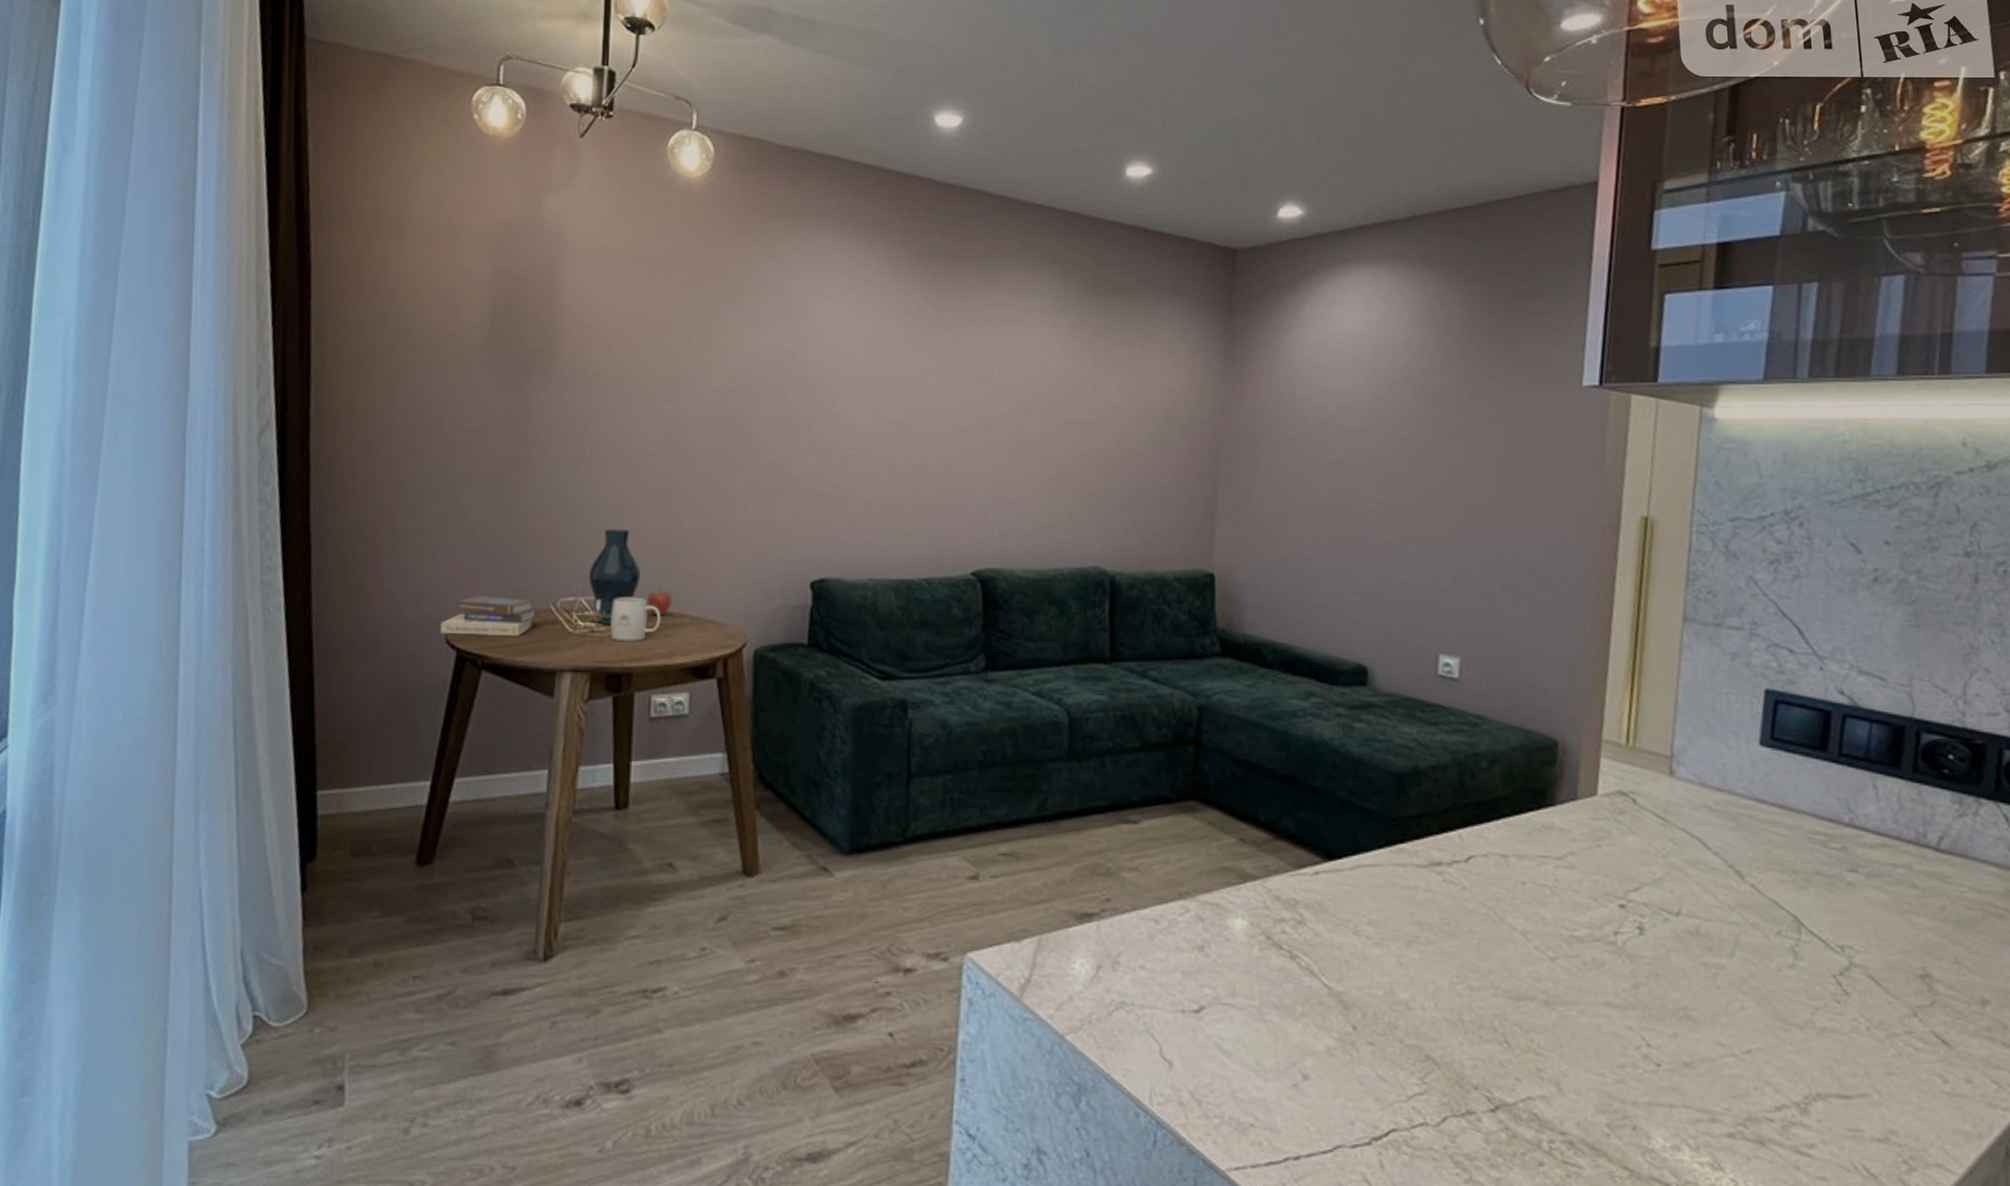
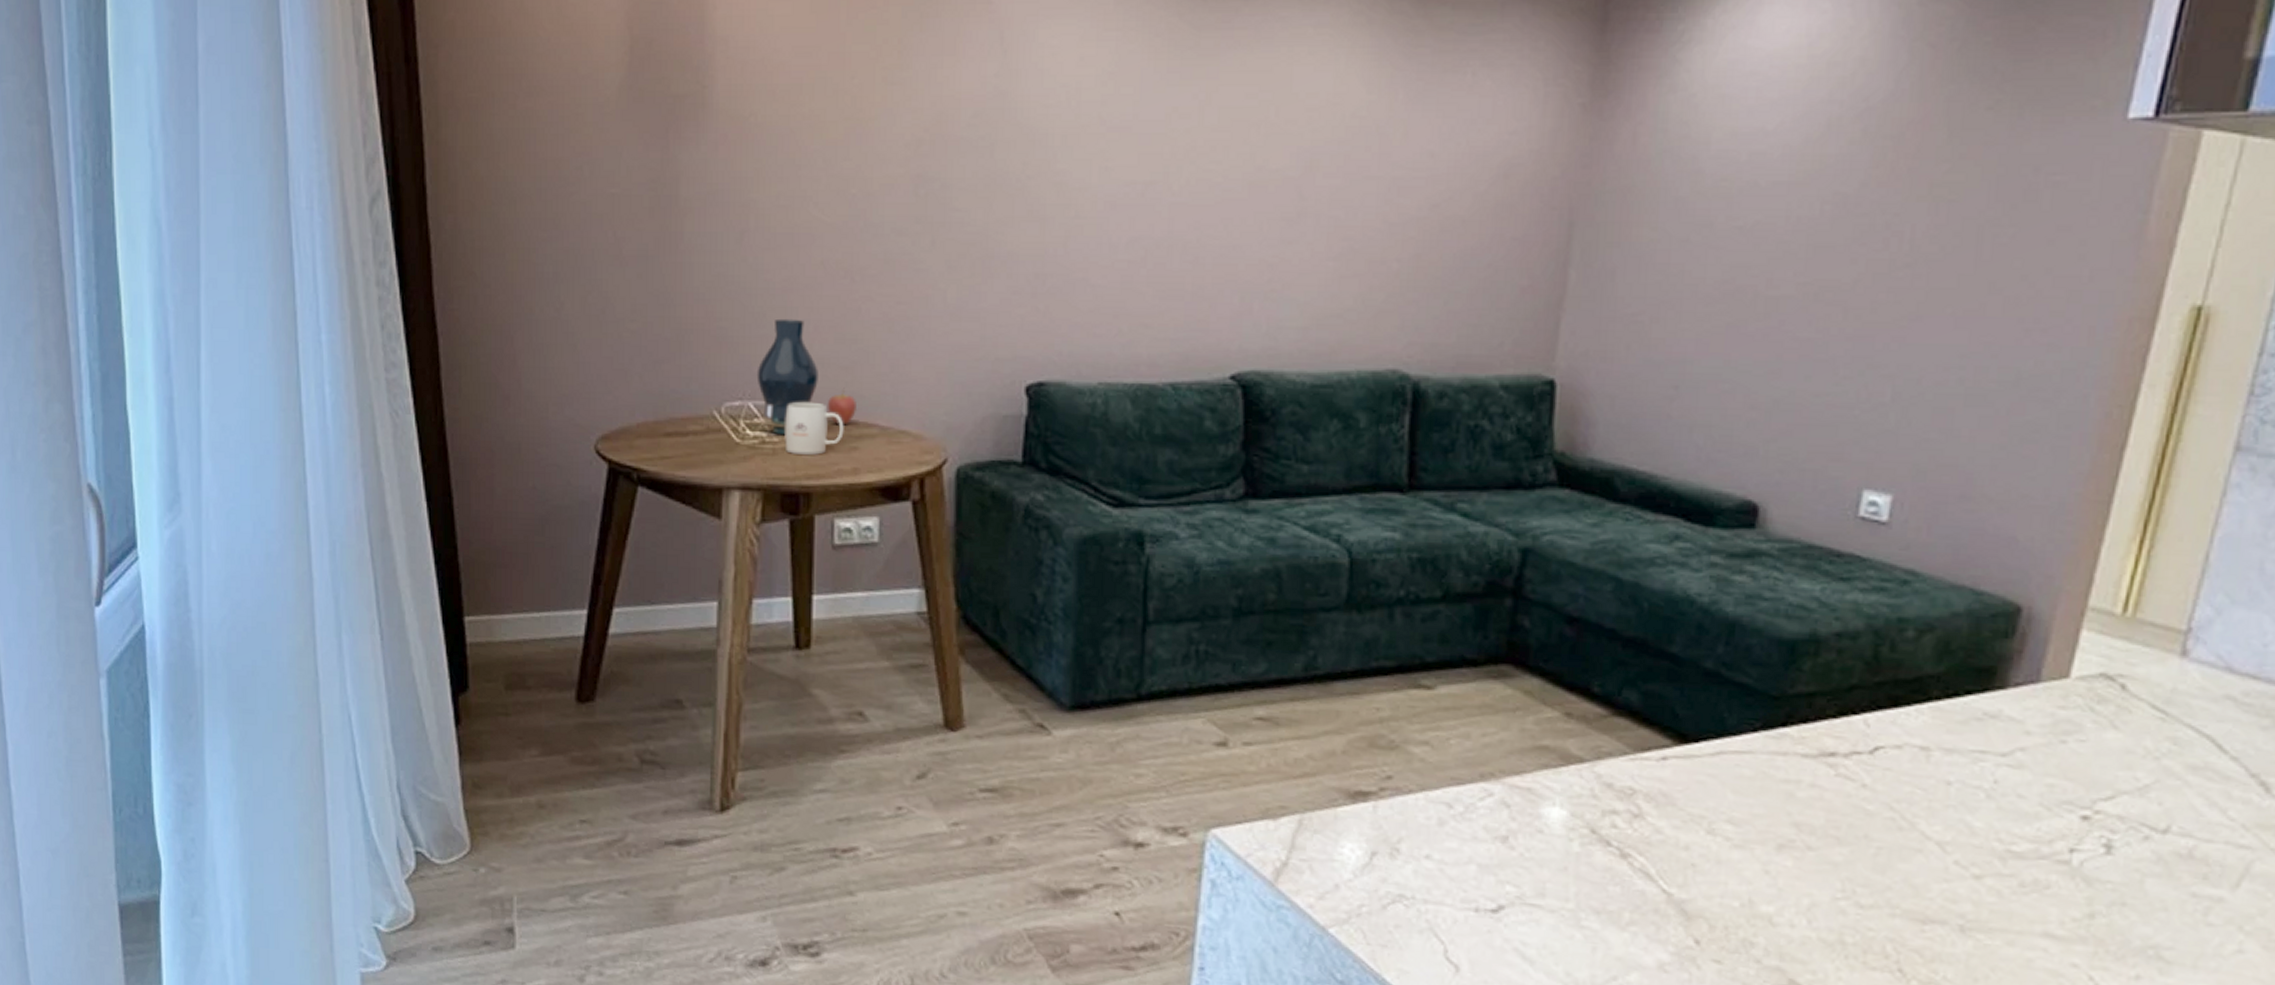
books: present [440,596,536,636] -> none [589,399,697,447]

